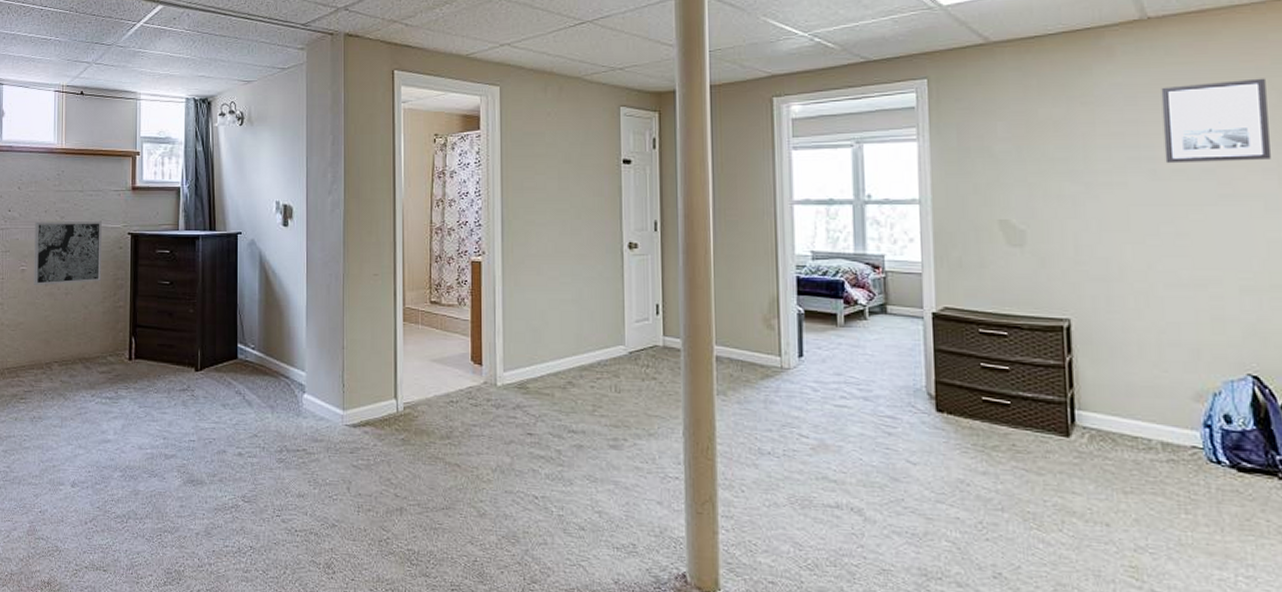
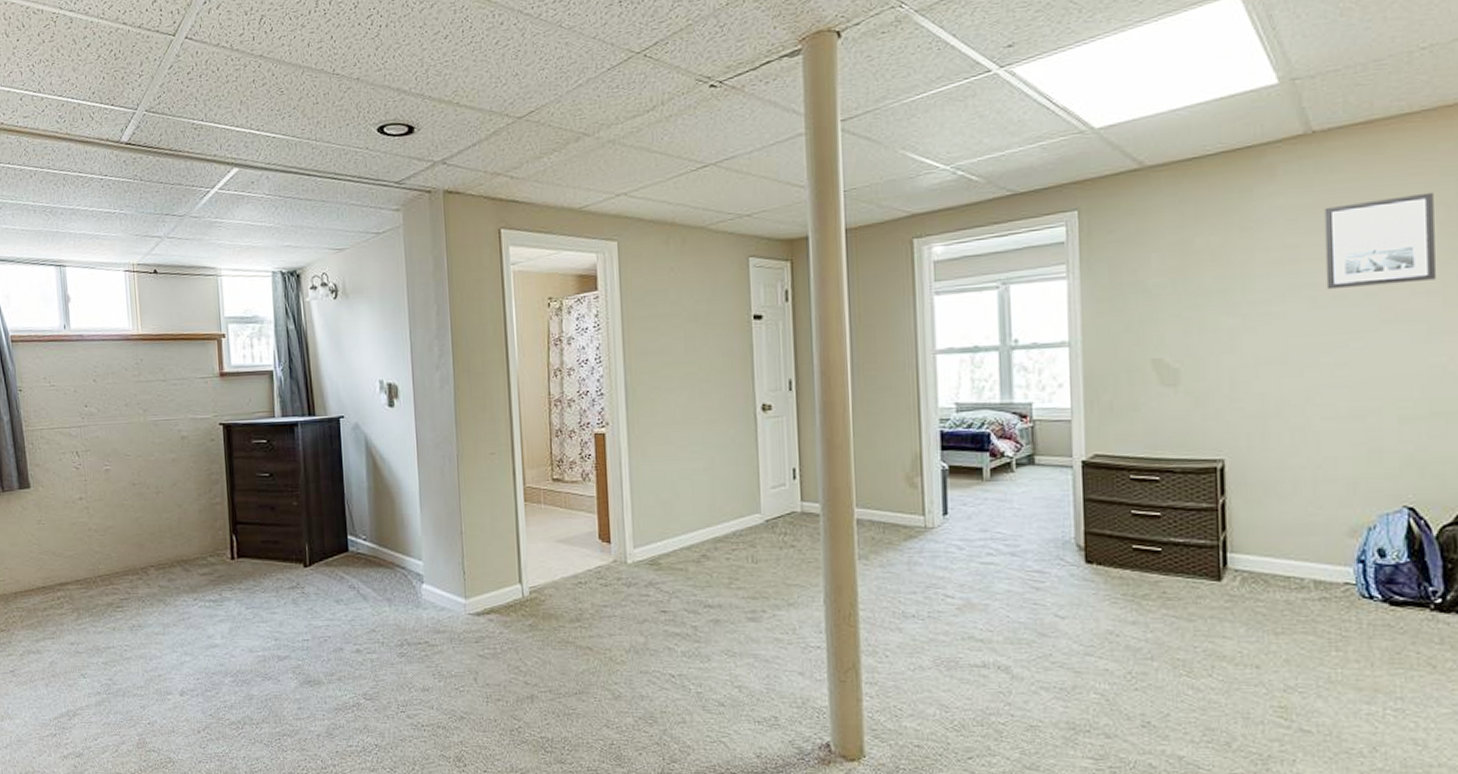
wall art: present [34,221,103,285] -> none [115,412,194,485]

